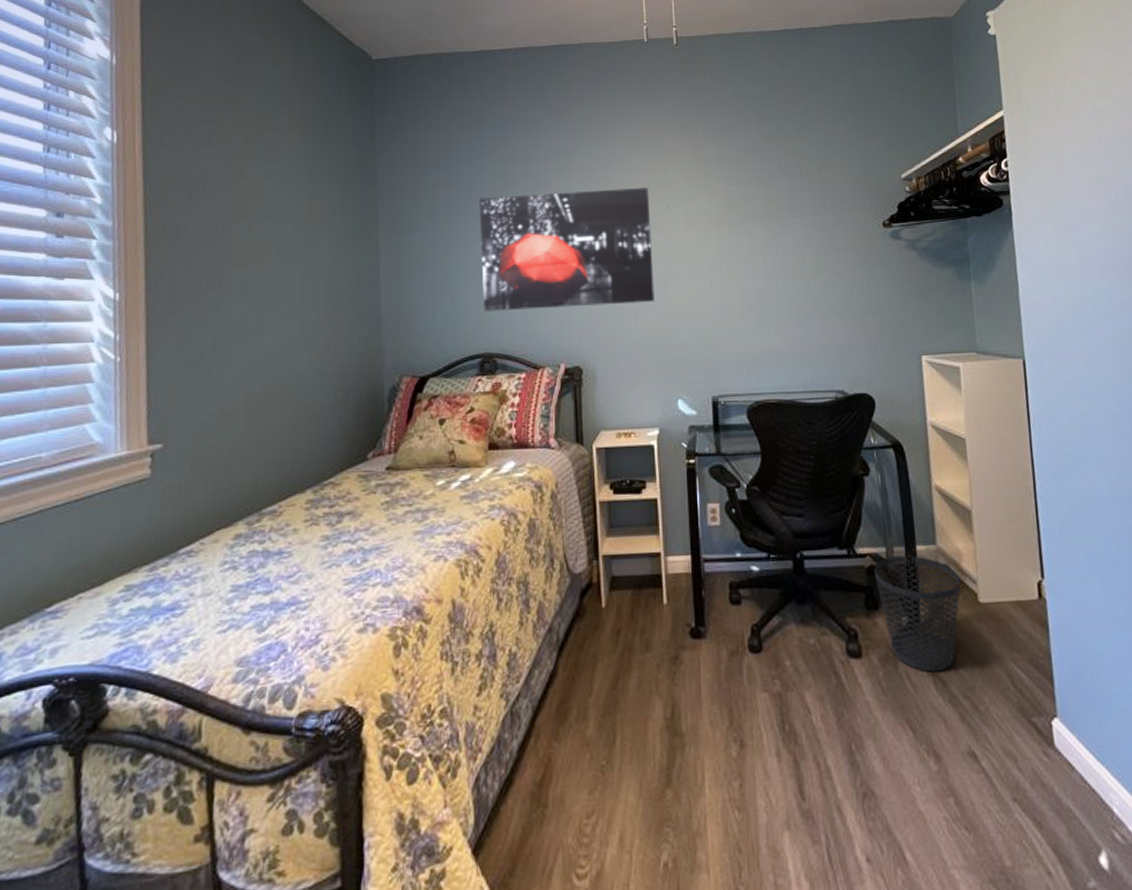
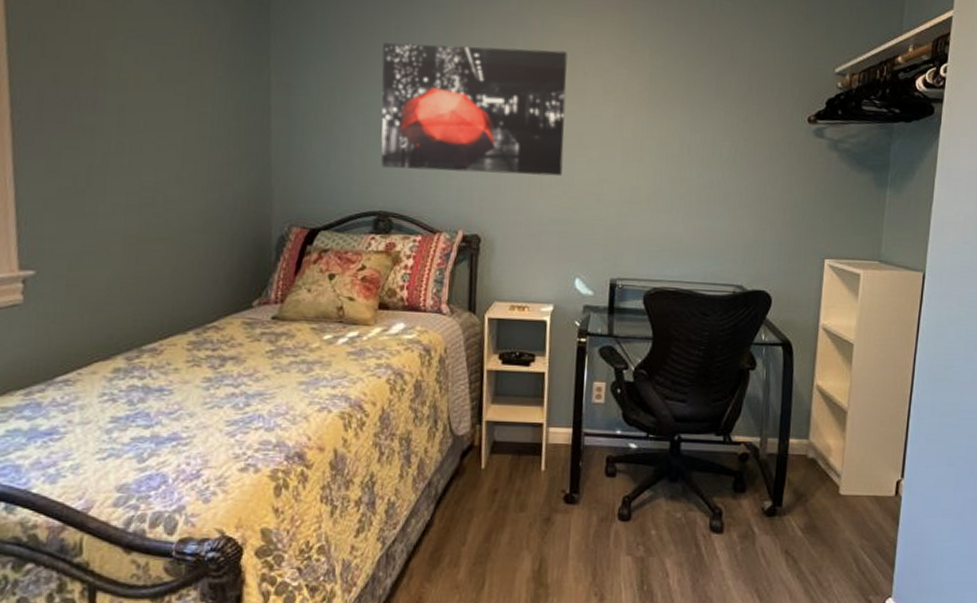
wastebasket: present [874,555,961,672] -> none [746,446,826,551]

